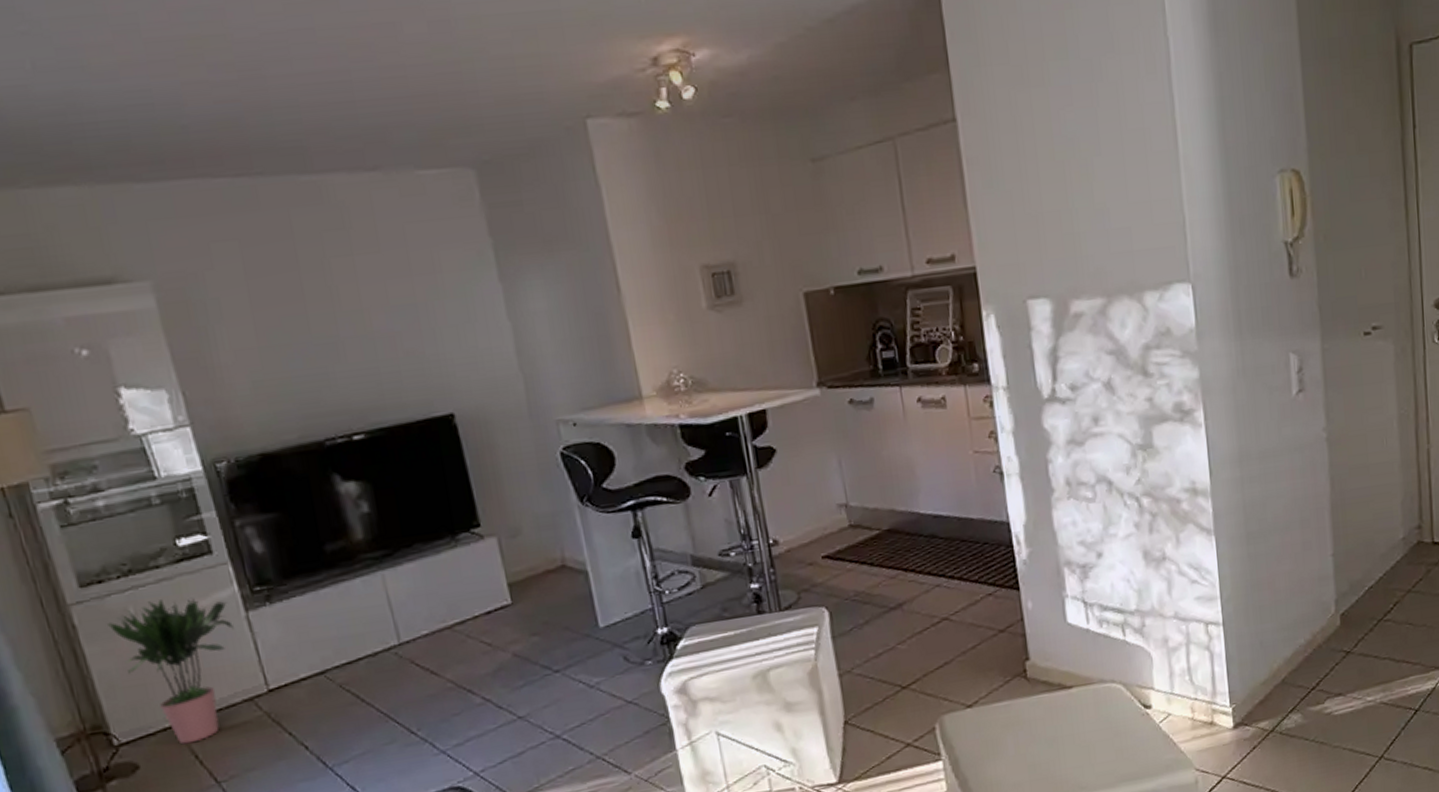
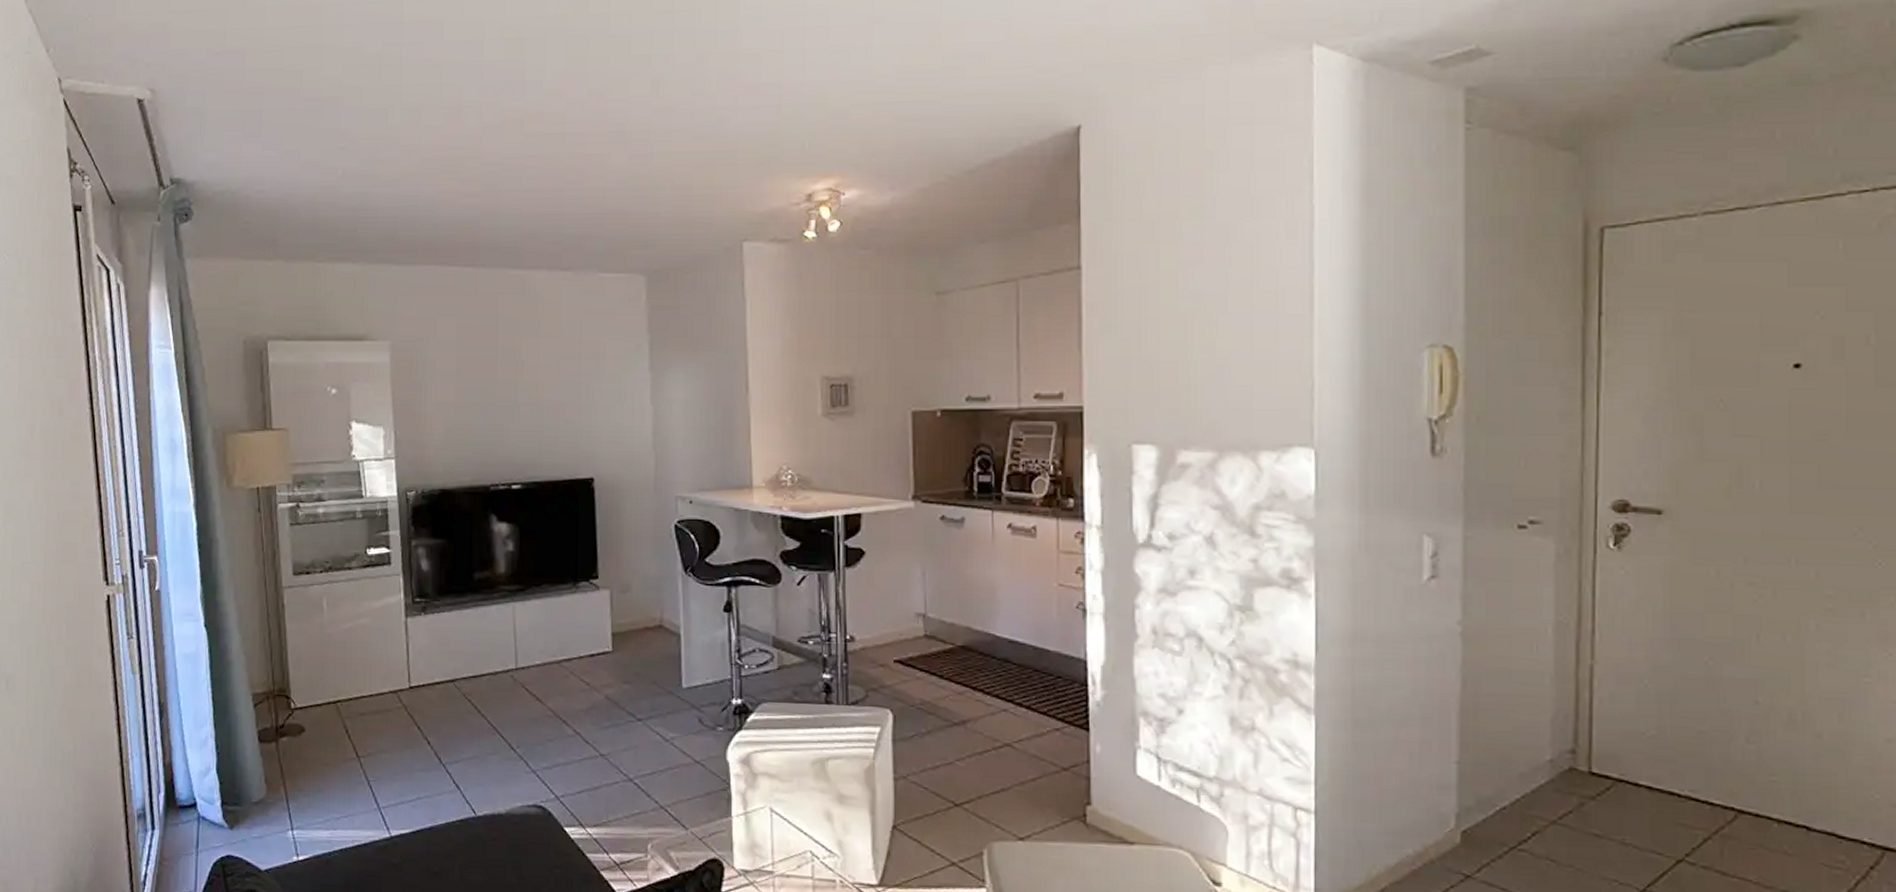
potted plant: present [108,598,234,745] -> none [306,595,394,719]

